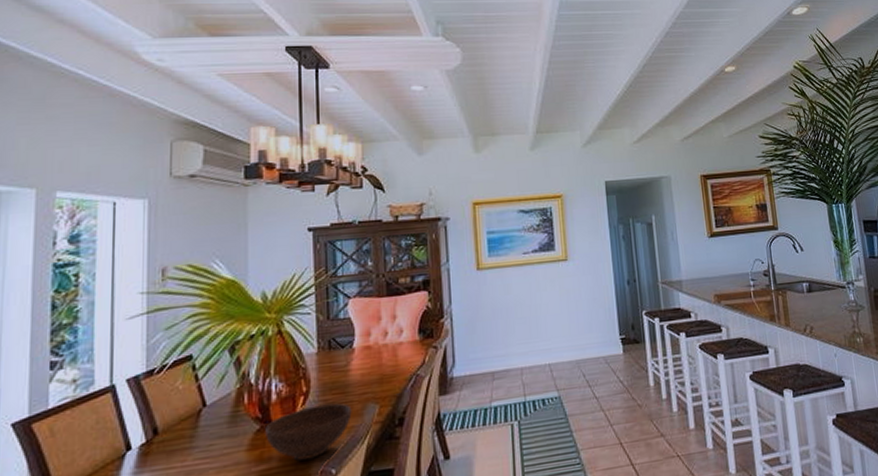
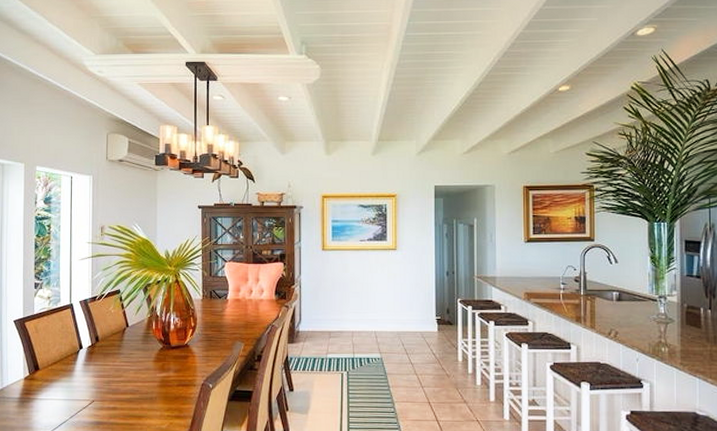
bowl: present [265,403,352,461] -> none [166,337,225,374]

